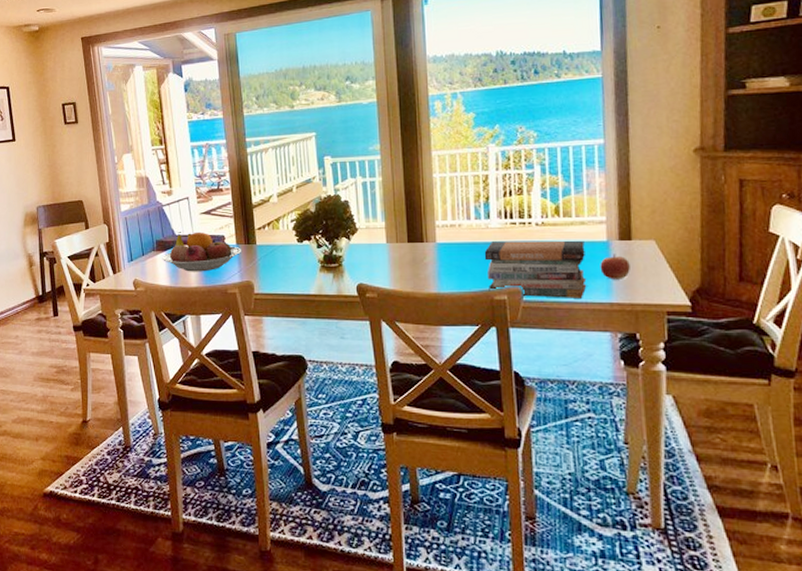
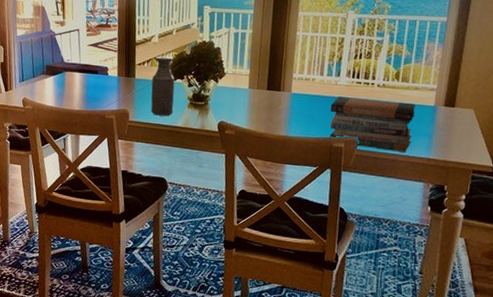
fruit bowl: present [162,231,241,272] -> none [50,61,121,98]
bottle: none [275,216,304,284] -> present [150,56,175,116]
apple: present [600,254,630,279] -> none [424,117,450,140]

